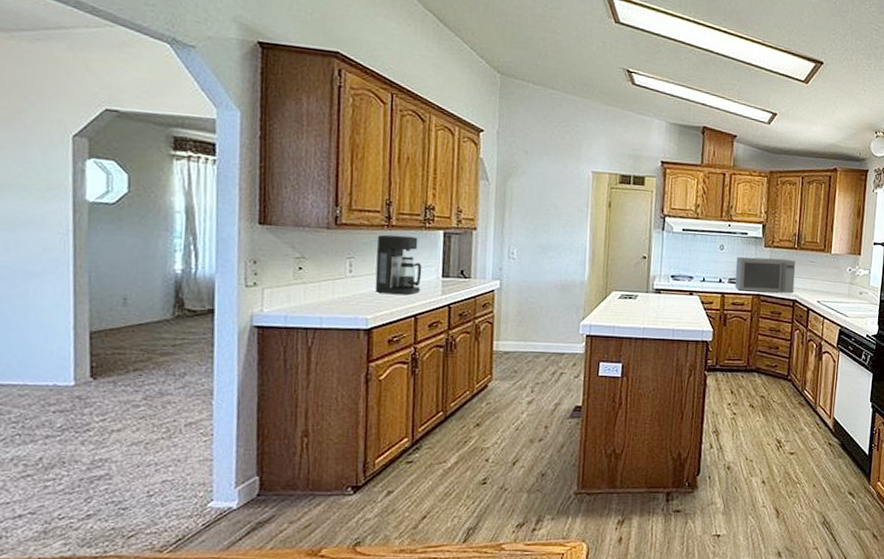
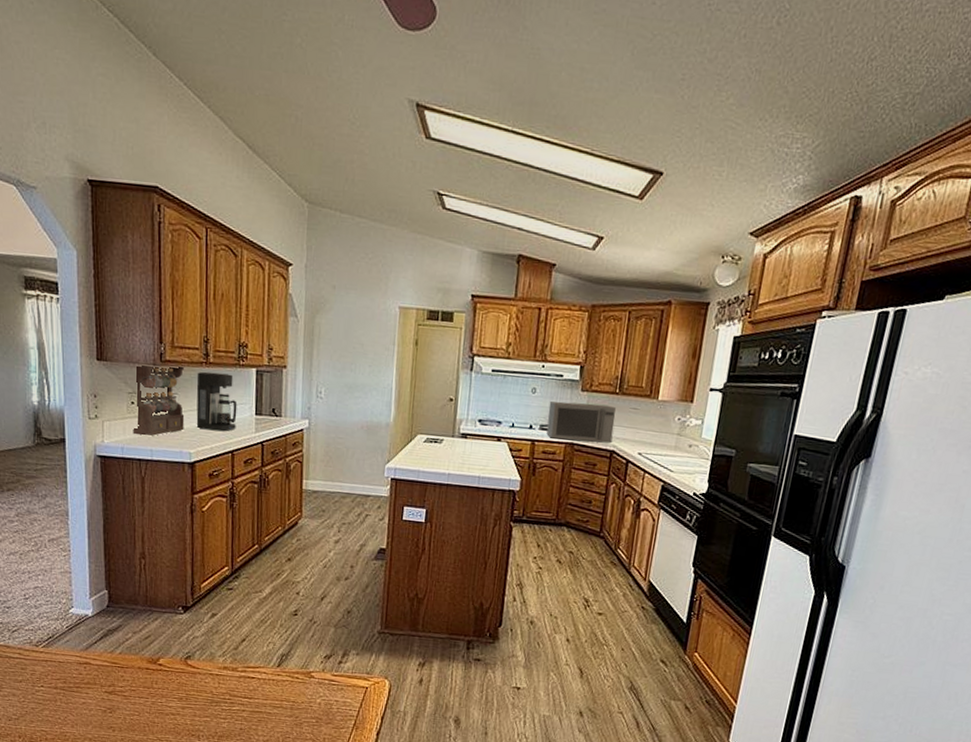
spice rack: none [299,229,362,303] -> present [133,366,185,437]

